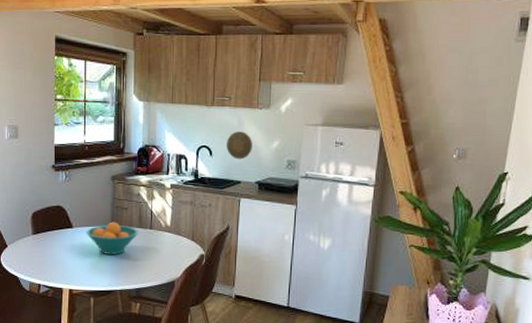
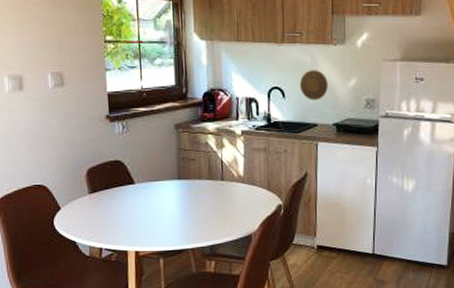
fruit bowl: present [86,221,139,255] -> none [150,174,209,211]

